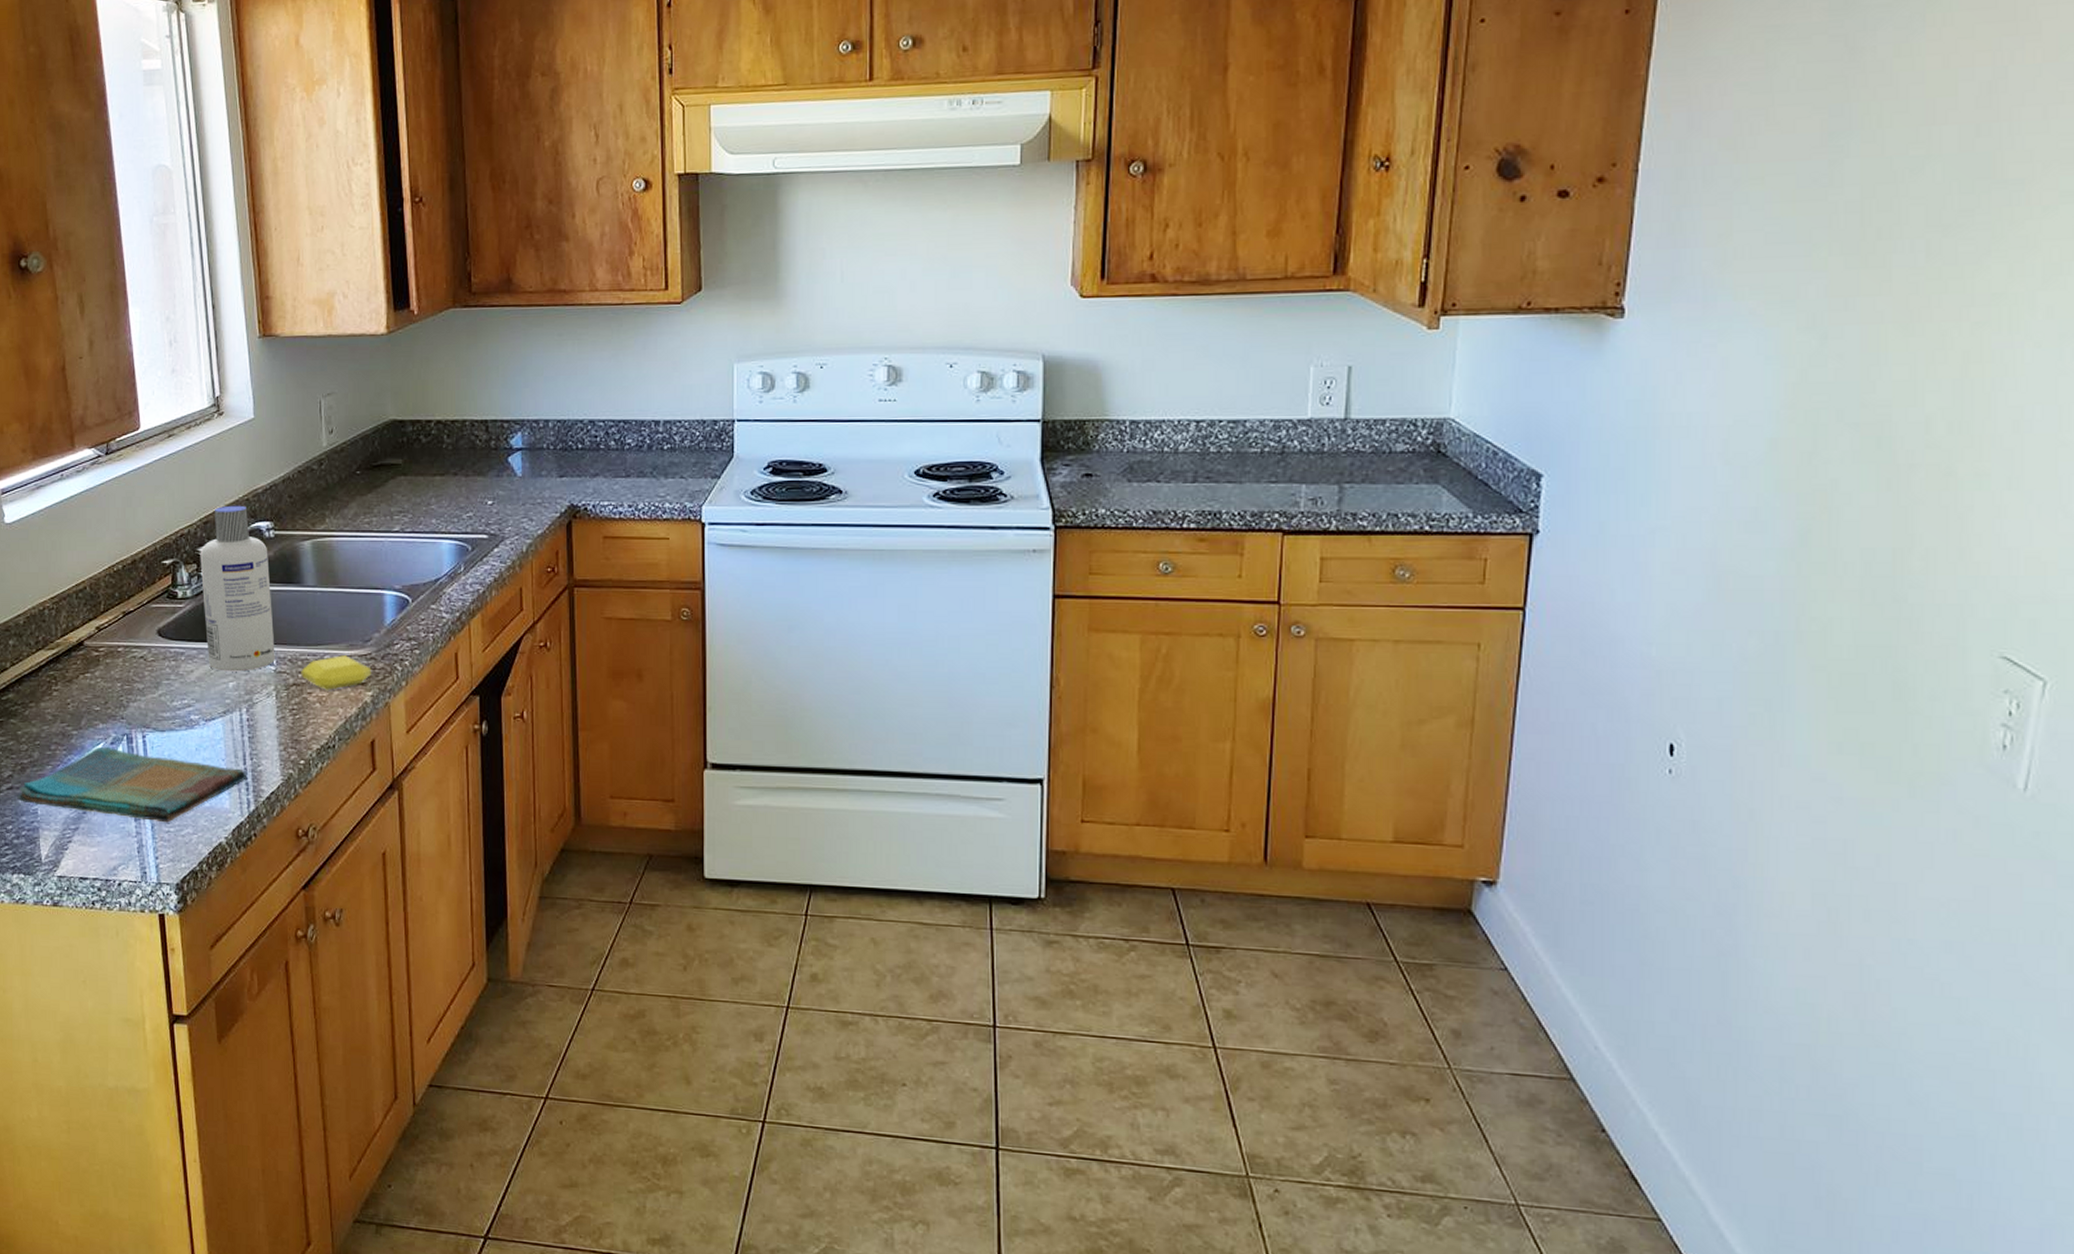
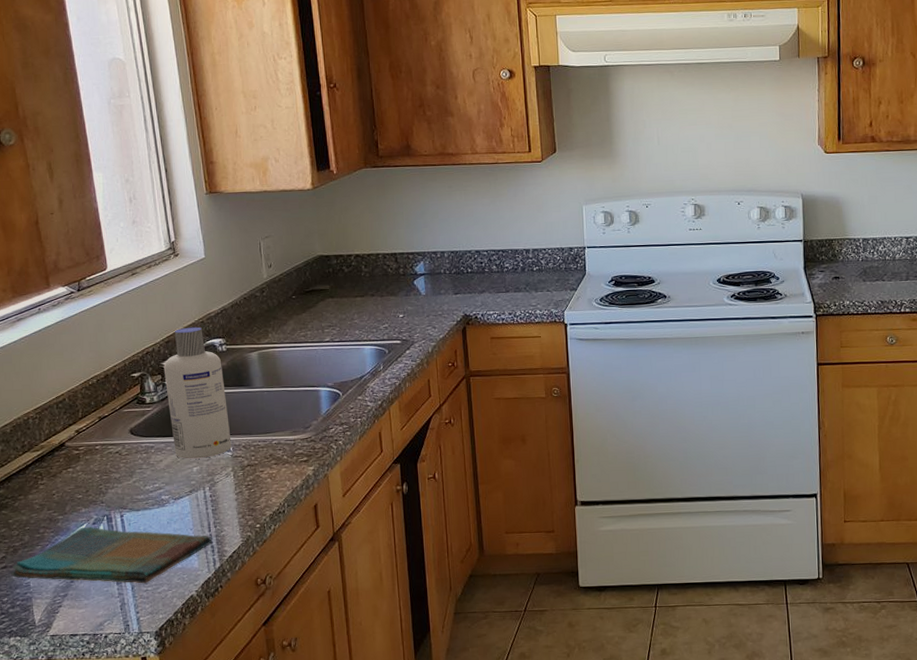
soap bar: present [301,655,372,690] -> none [254,440,312,468]

